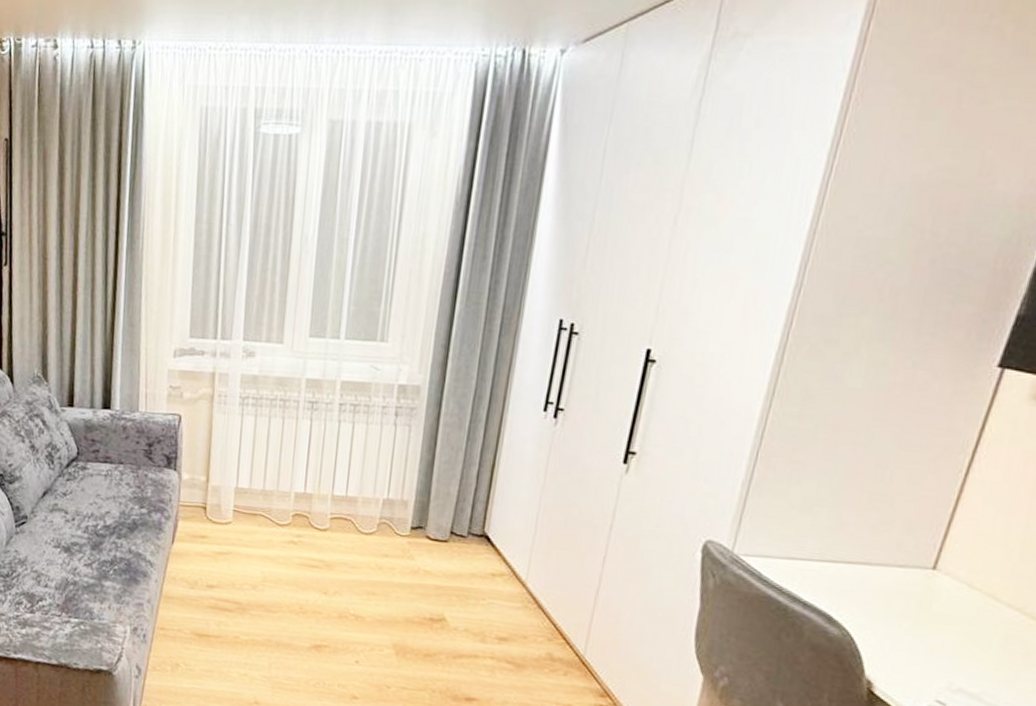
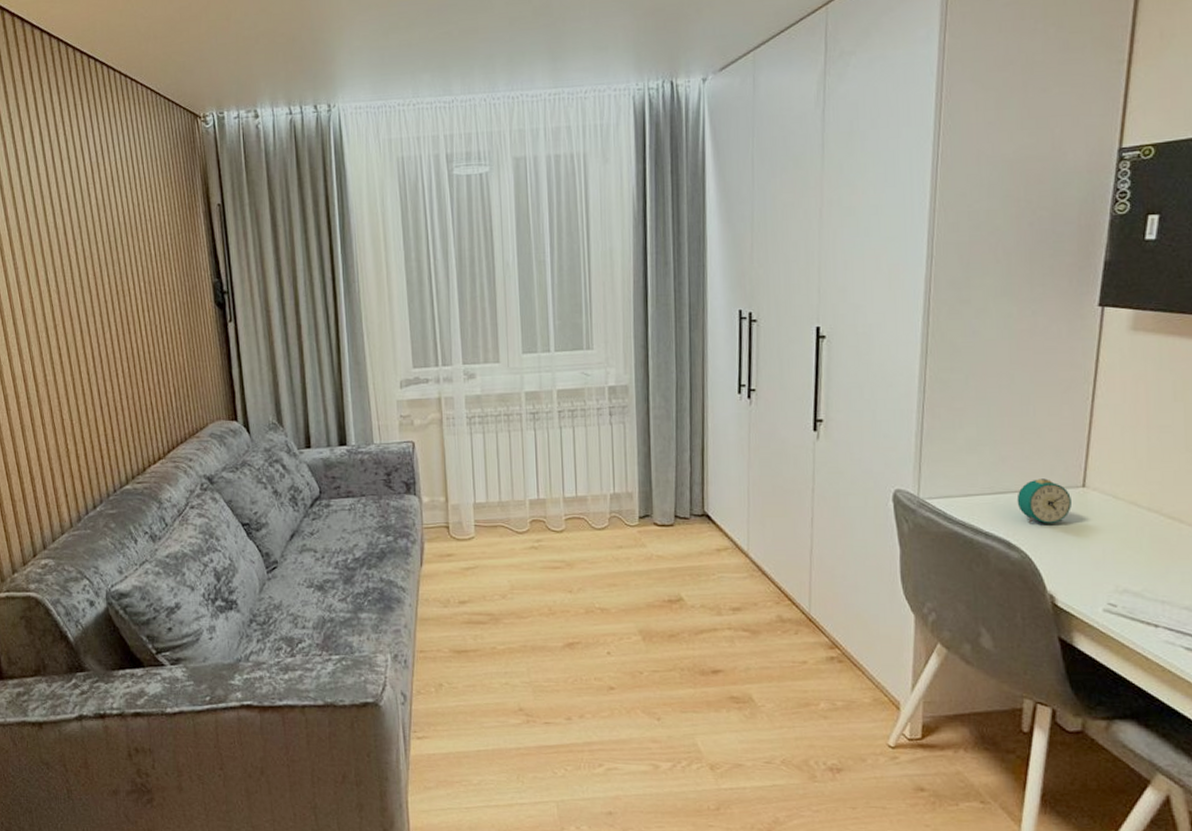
alarm clock: none [848,552,916,604] -> present [1016,478,1071,524]

